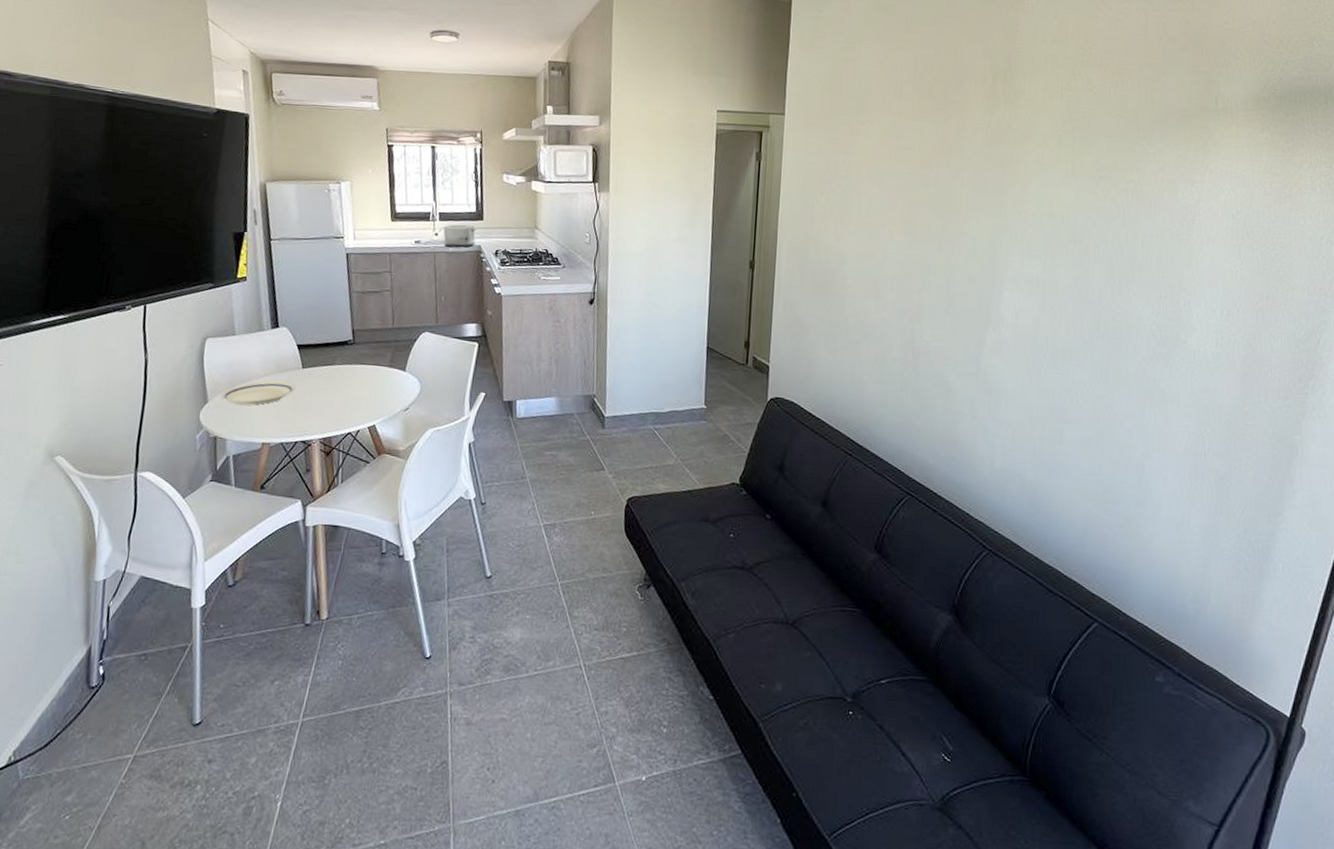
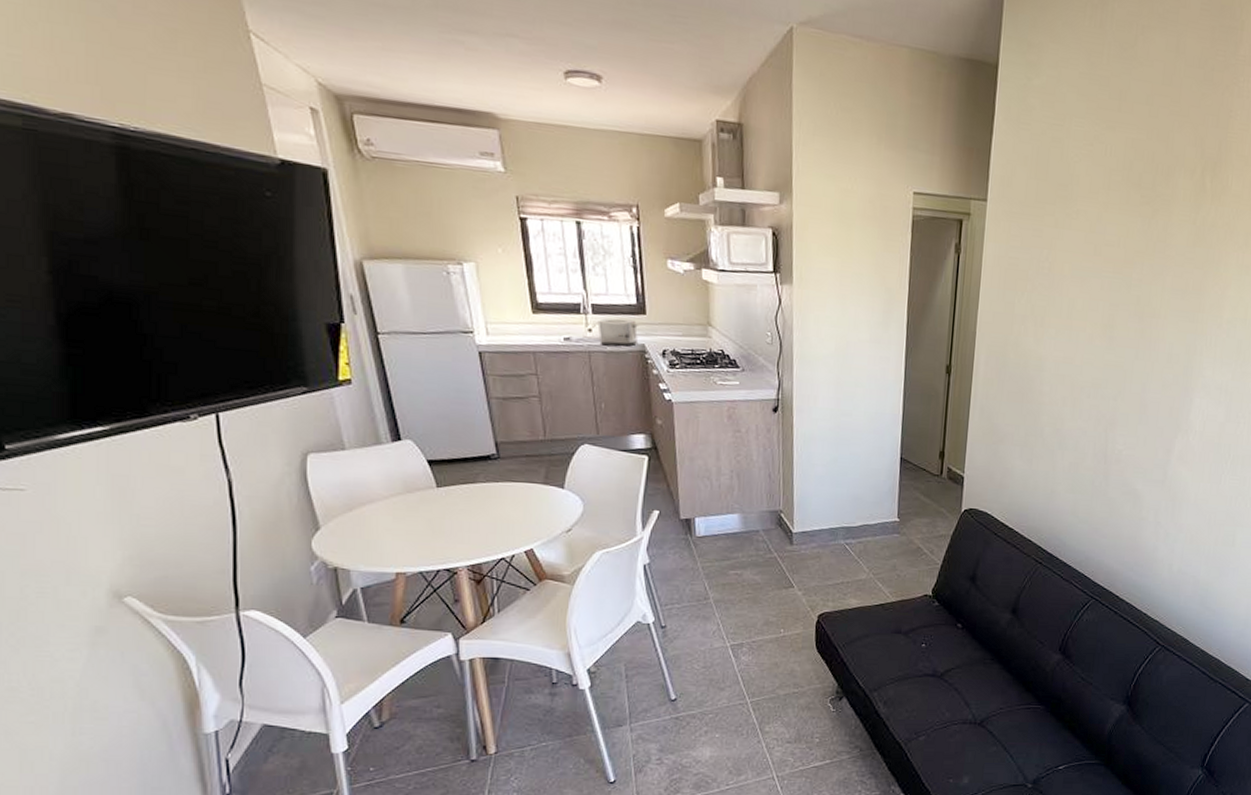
plate: present [221,381,296,406] -> none [336,502,431,532]

